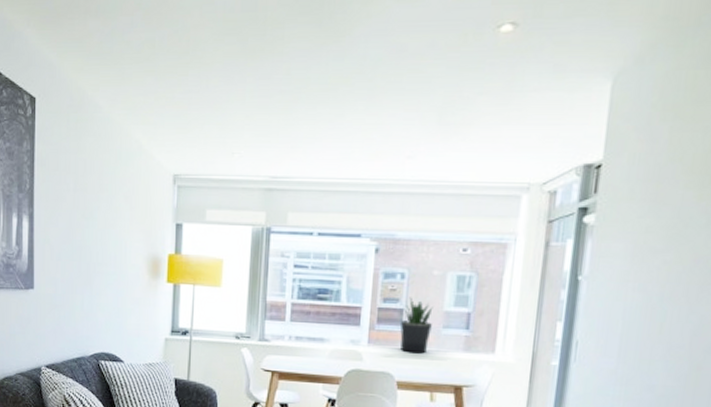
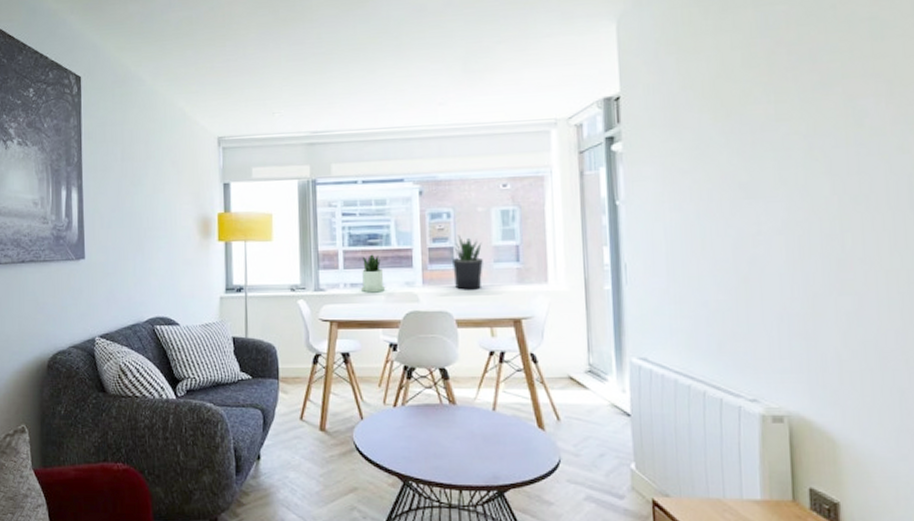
planter: none [305,309,331,348] -> present [360,254,386,293]

